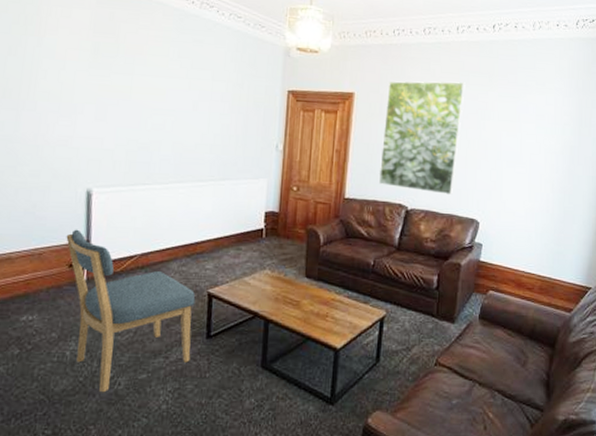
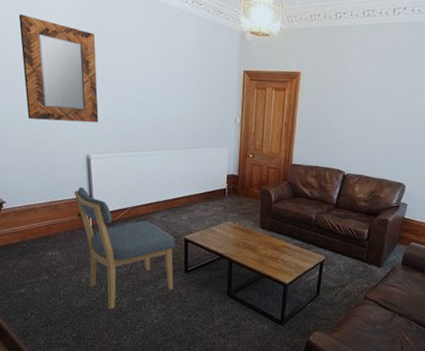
home mirror: none [14,23,110,150] -> present [18,14,99,123]
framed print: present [378,81,466,196] -> none [320,60,399,163]

